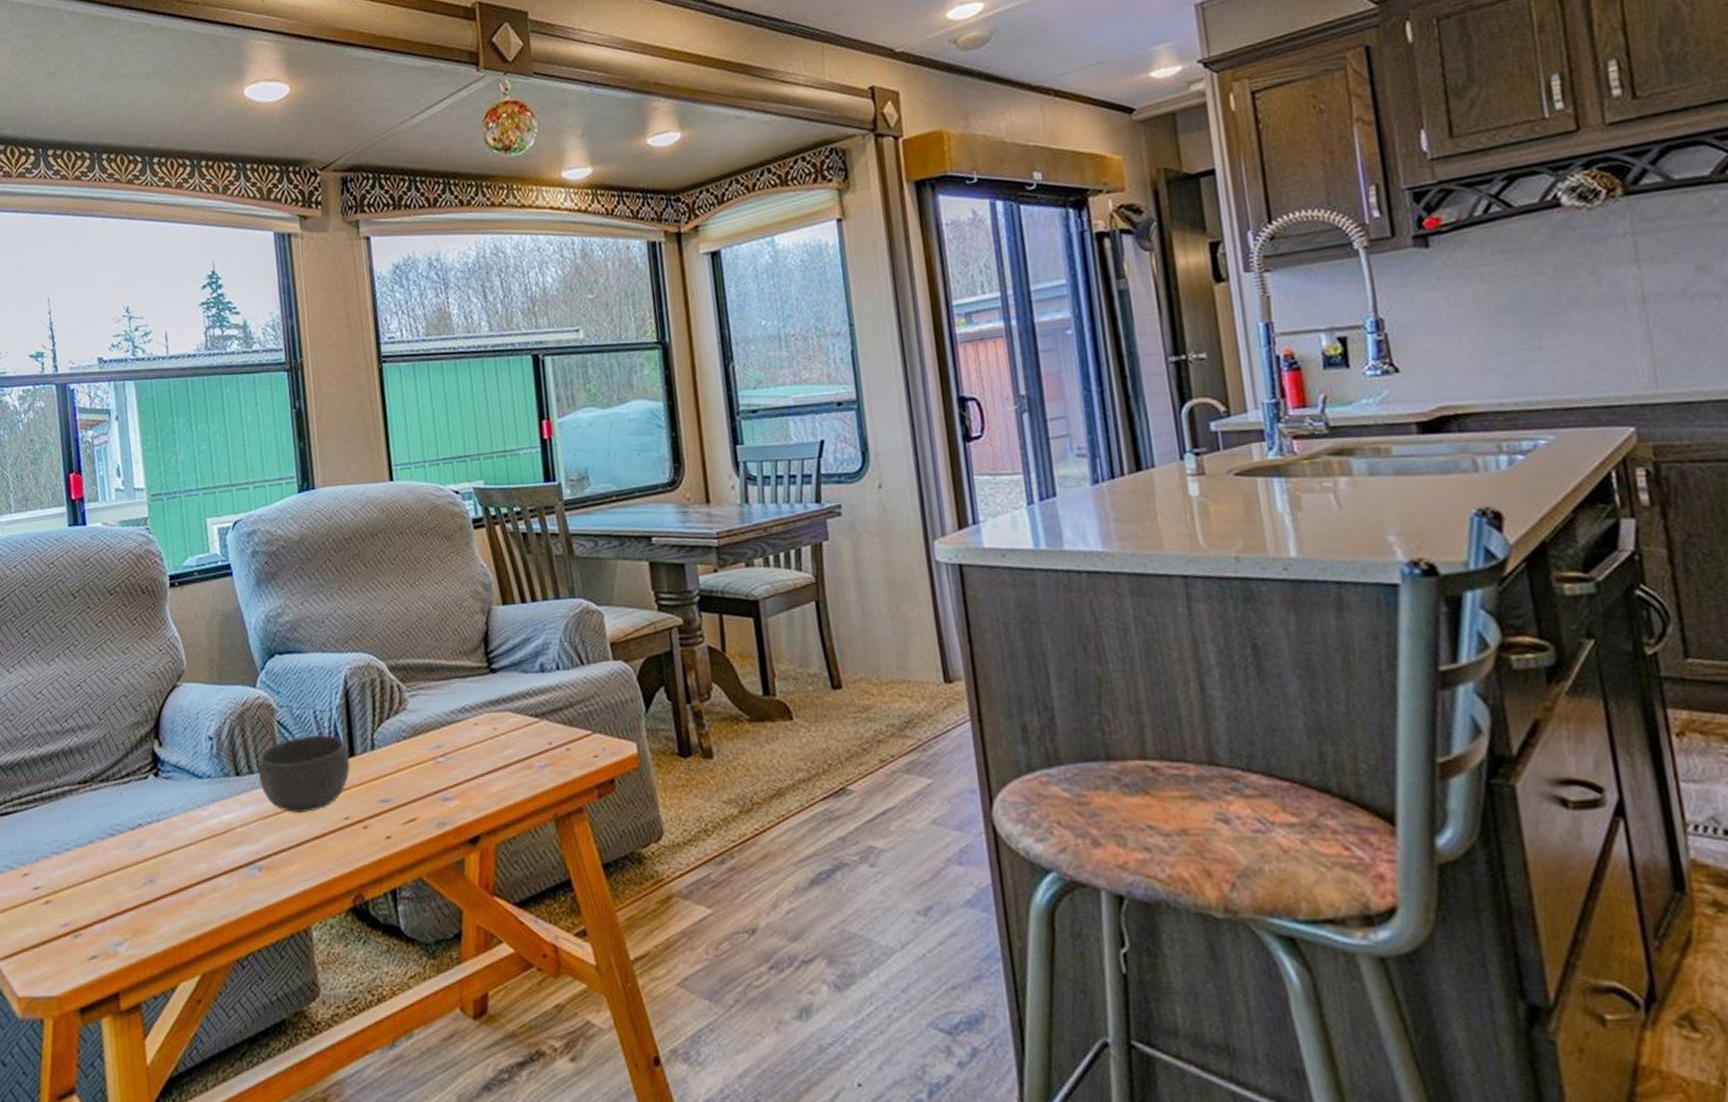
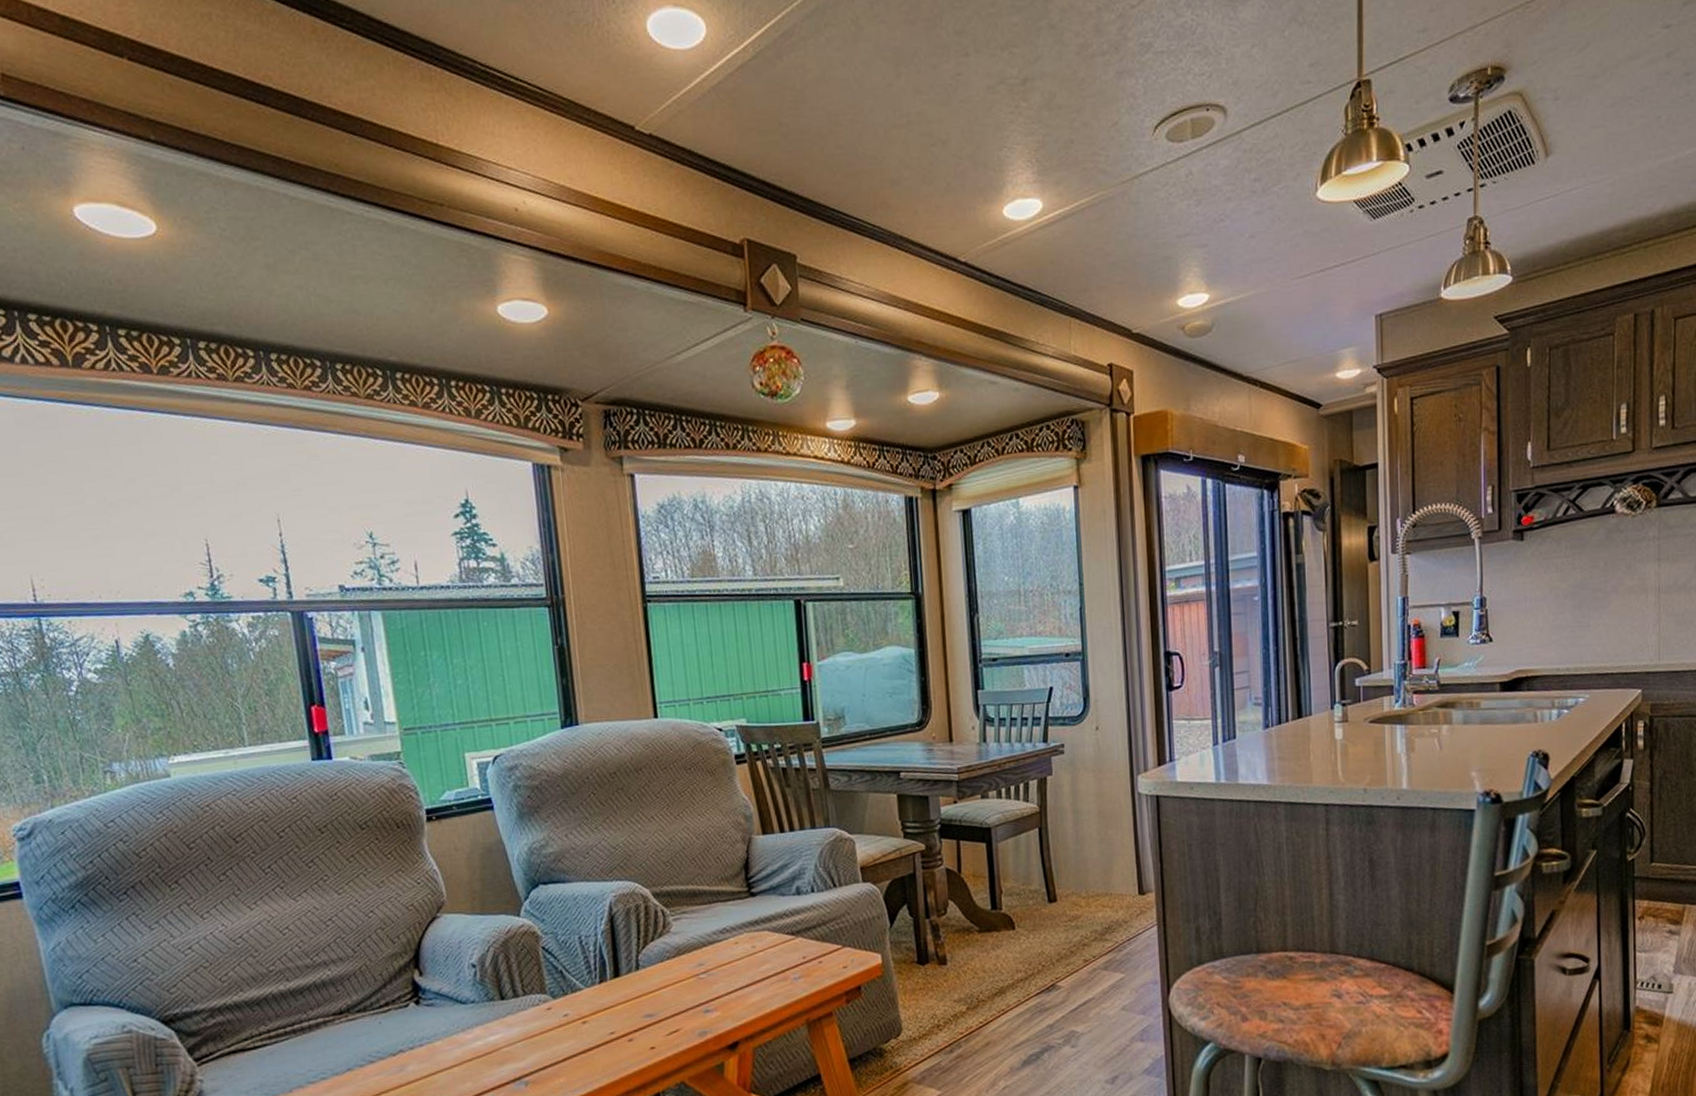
bowl: present [258,734,350,813] -> none [523,958,616,1031]

